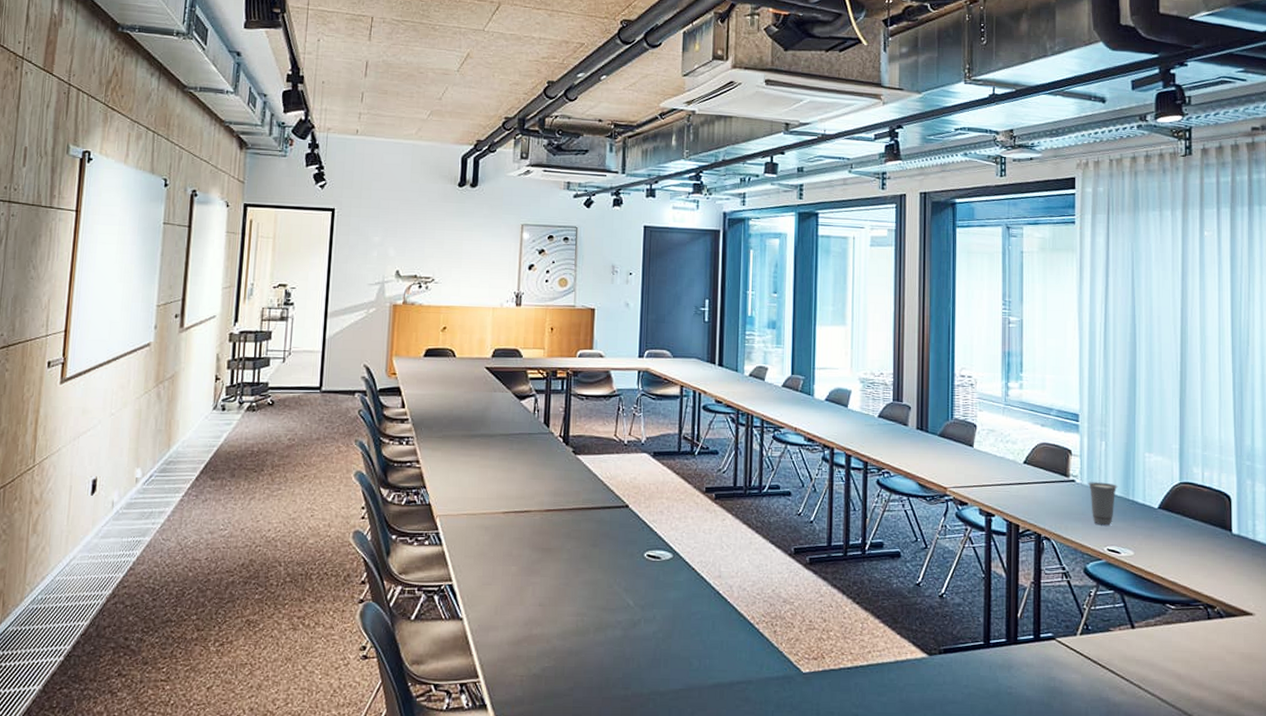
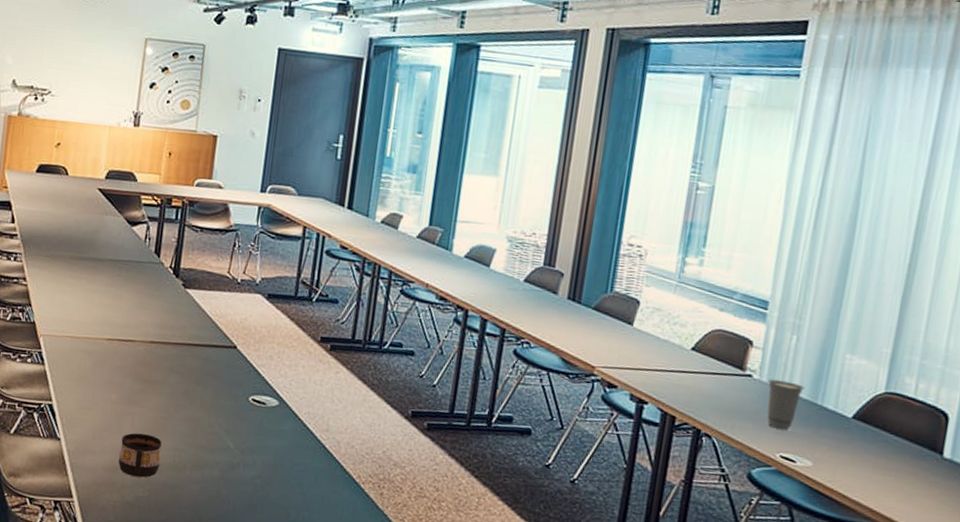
cup: none [523,603,564,647] -> present [118,433,162,478]

